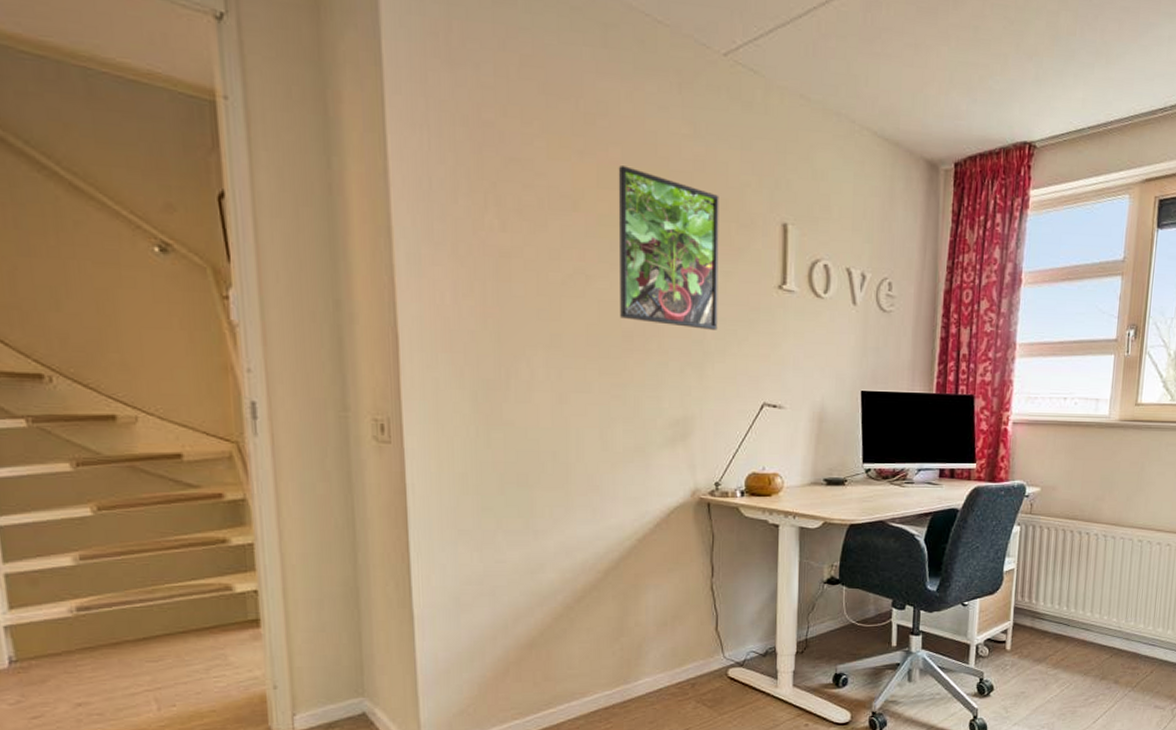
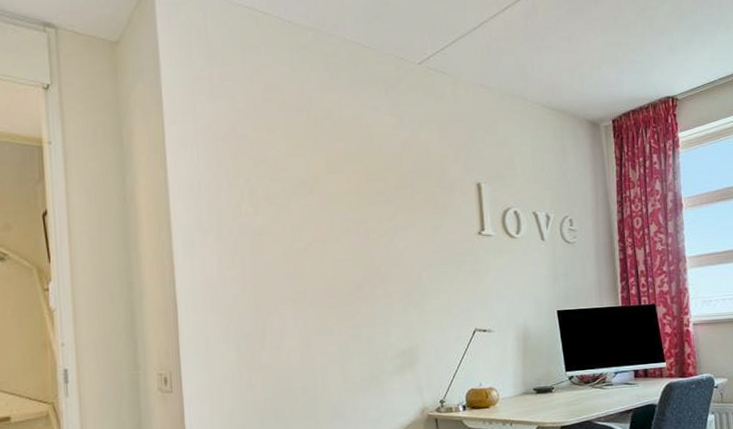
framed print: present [618,166,719,330] -> none [342,155,431,274]

